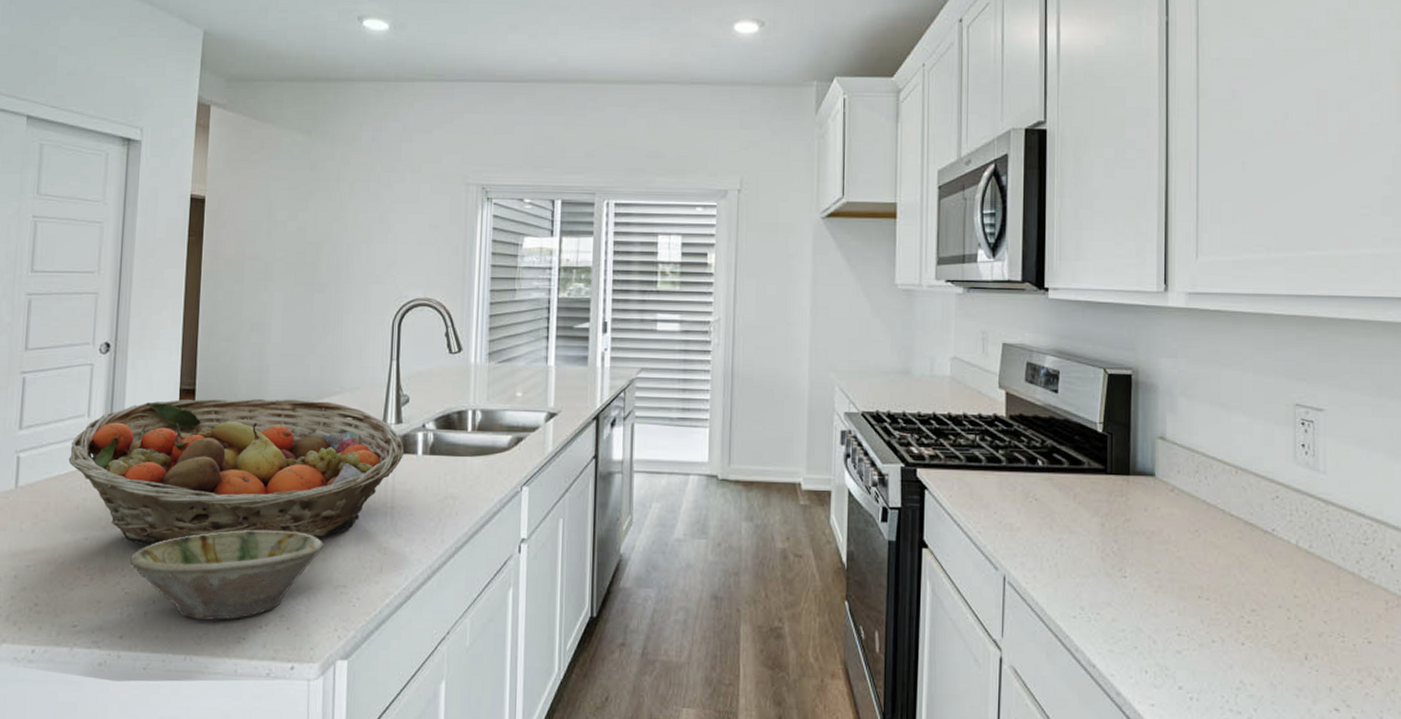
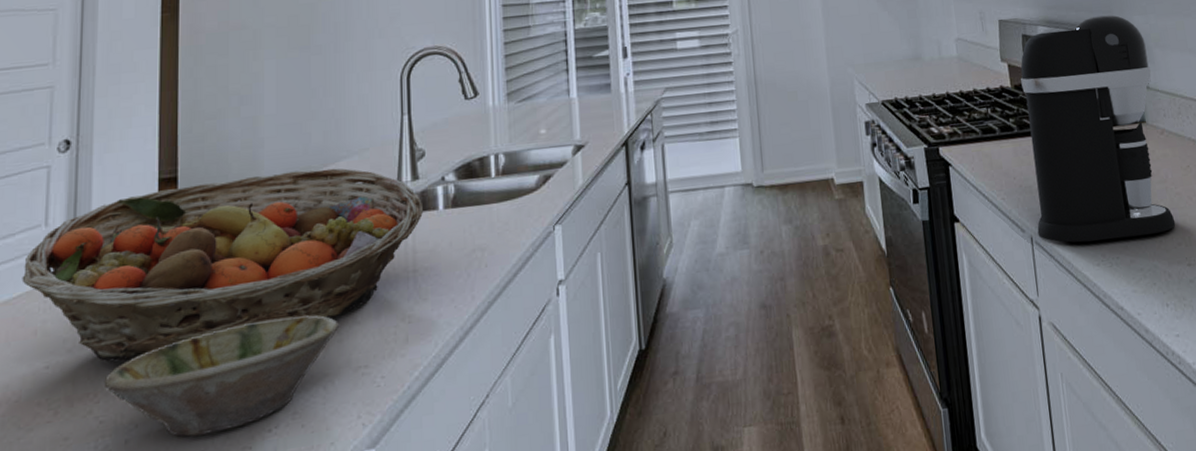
coffee maker: none [1012,353,1171,596] -> present [1020,15,1176,243]

